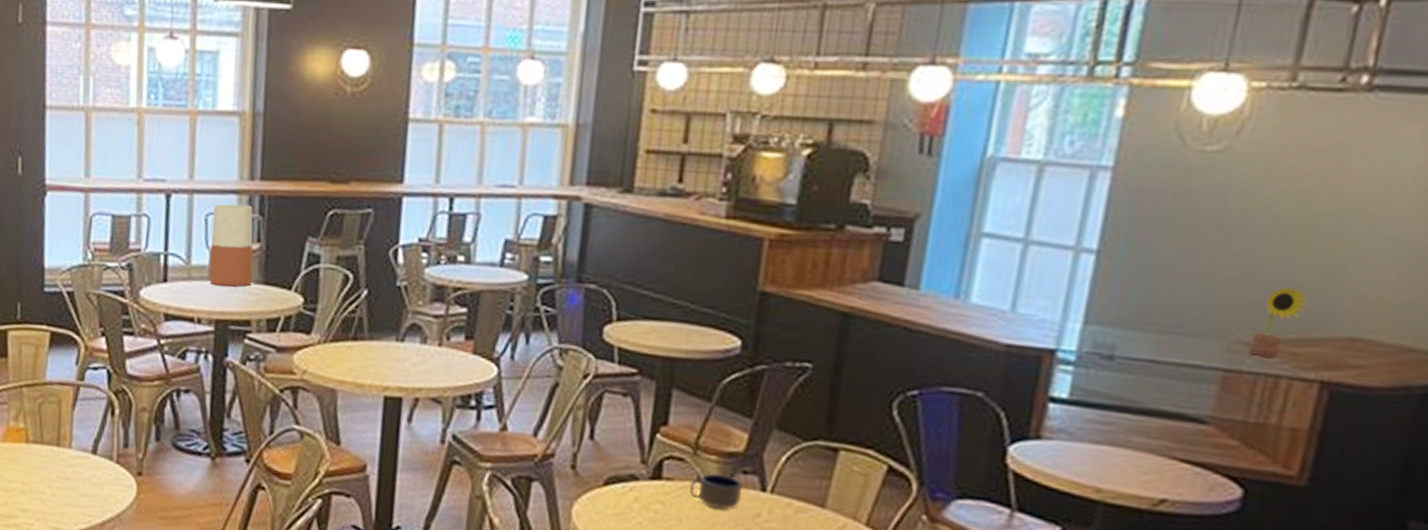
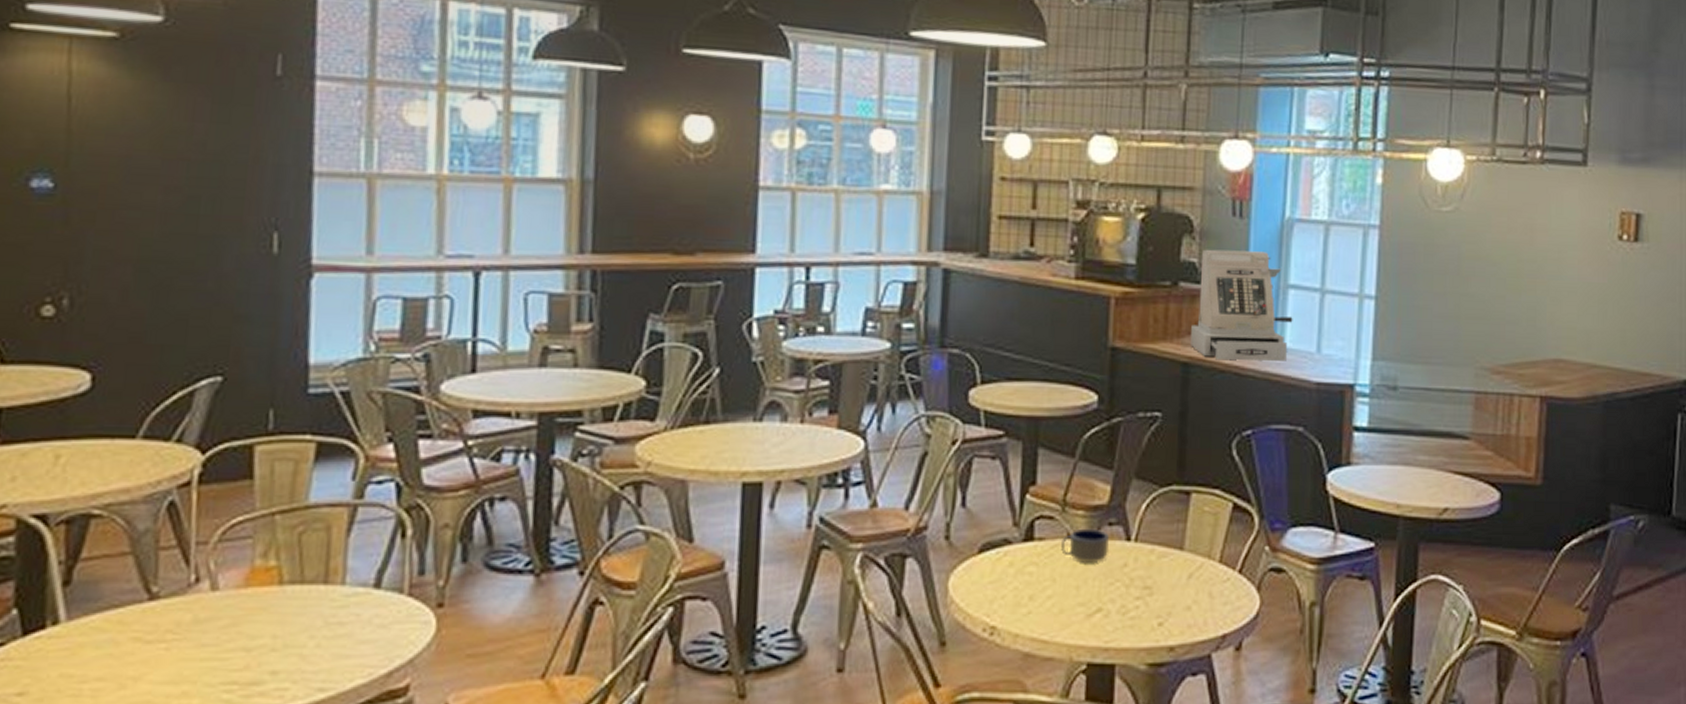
vase: present [209,204,253,287] -> none [529,280,585,373]
cash register: none [853,190,984,318] -> present [1191,249,1293,361]
decorative plant: present [1249,286,1308,357] -> none [1490,319,1525,379]

